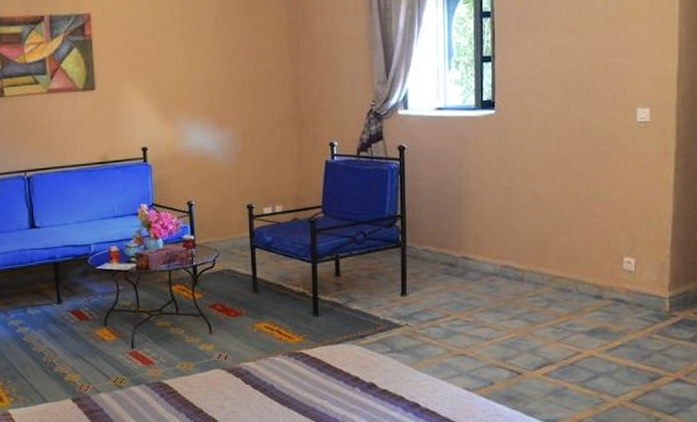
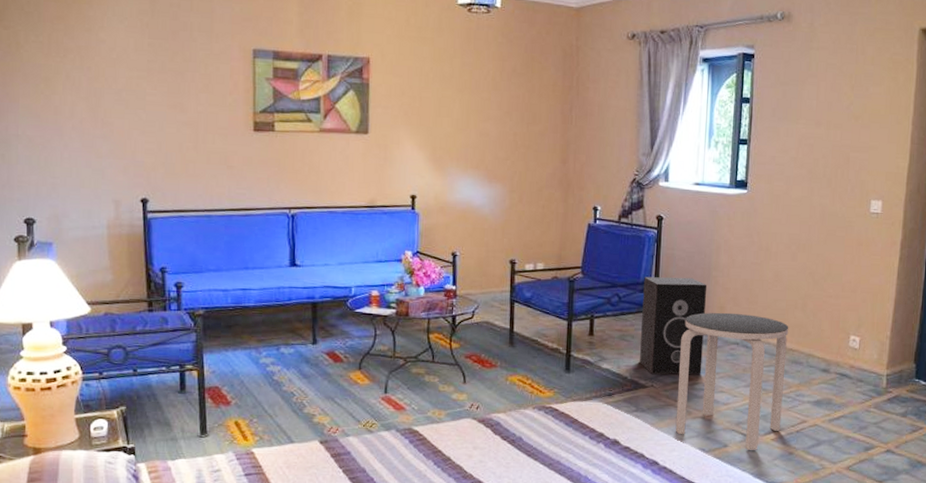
speaker: none [389,208,460,312] -> present [640,277,708,375]
side table: none [434,242,553,387] -> present [675,312,789,450]

